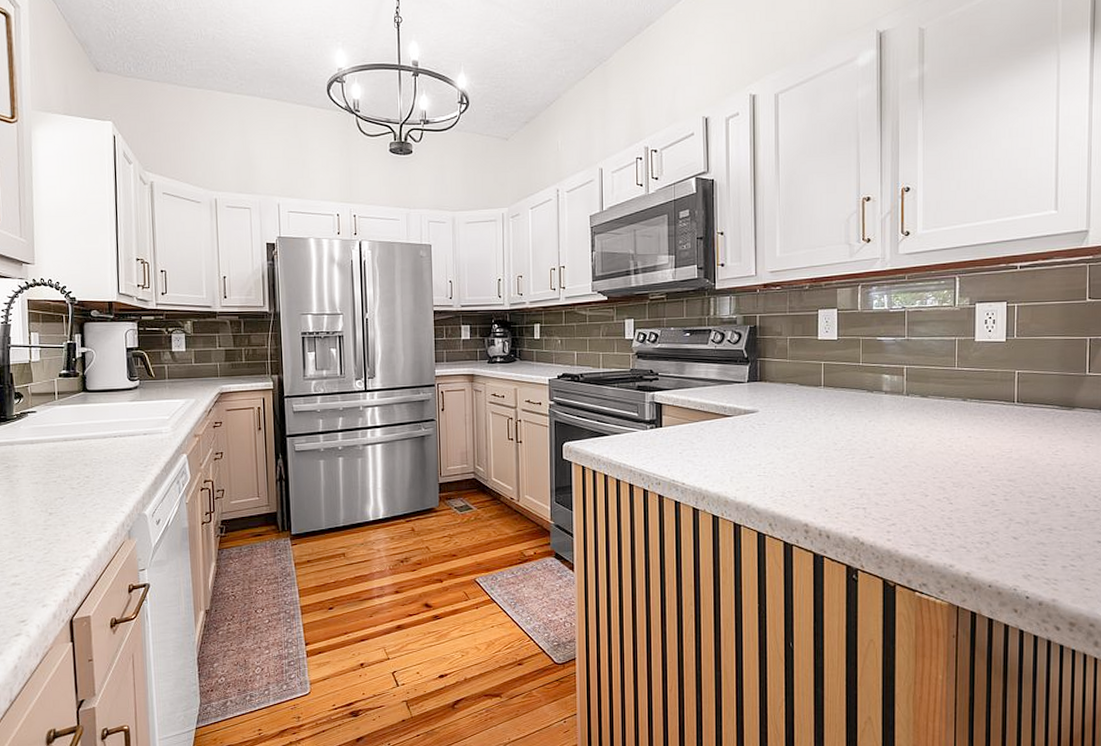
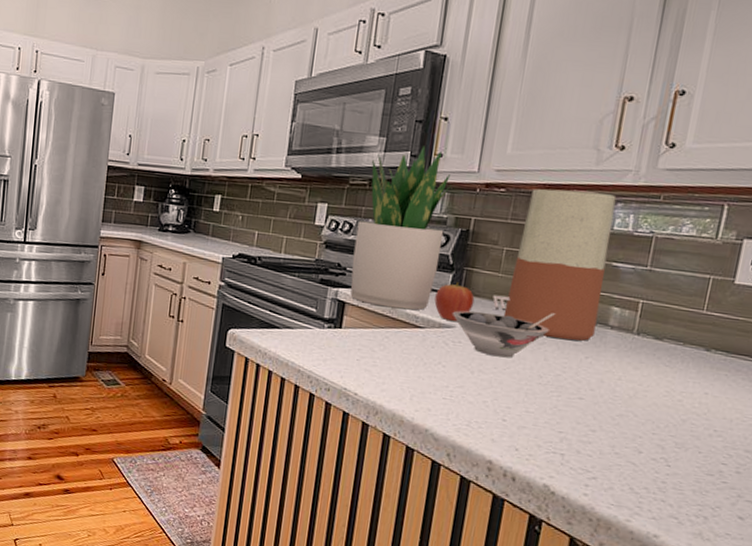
planter: none [662,259,736,403] -> present [350,146,452,311]
fruit: none [737,372,770,406] -> present [434,282,475,321]
bowl: none [754,378,839,432] -> present [453,295,557,358]
vase: none [796,280,873,409] -> present [503,189,617,341]

